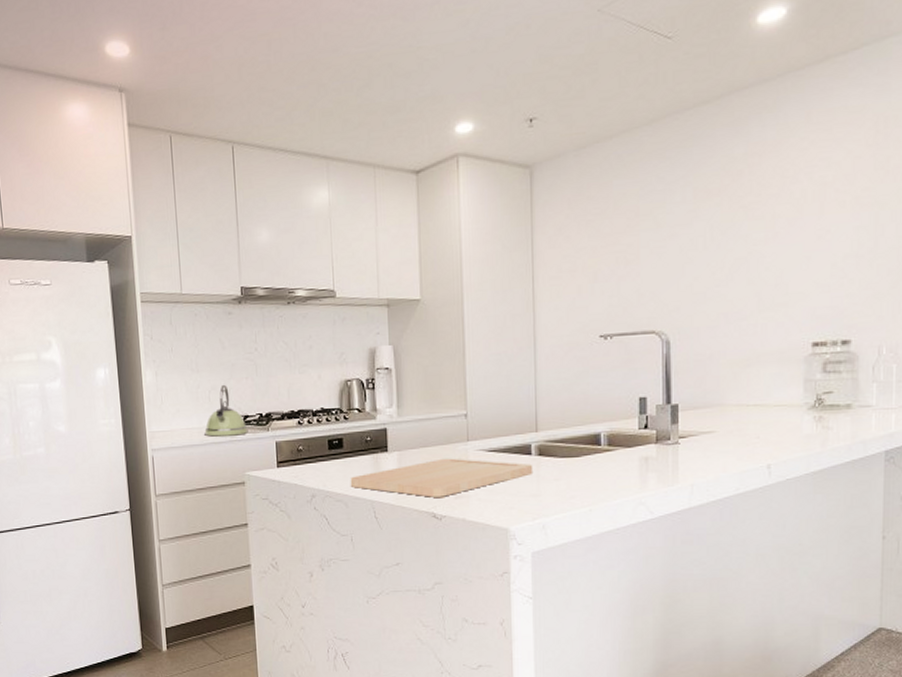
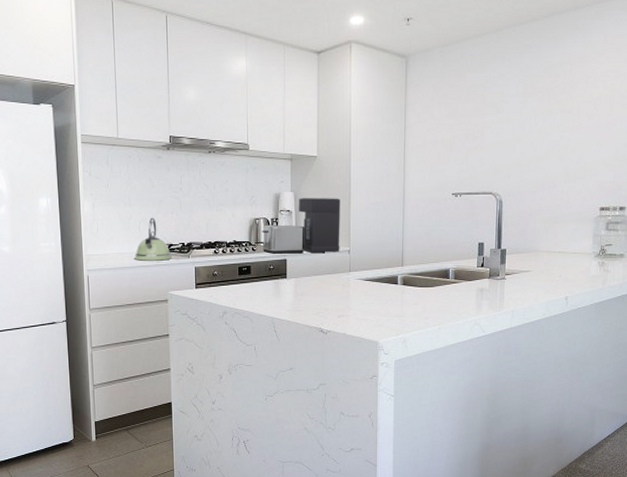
cutting board: present [350,458,532,497] -> none [255,285,398,316]
toaster: none [354,385,409,423] -> present [261,224,305,254]
coffee maker: none [400,349,454,420] -> present [299,198,340,254]

